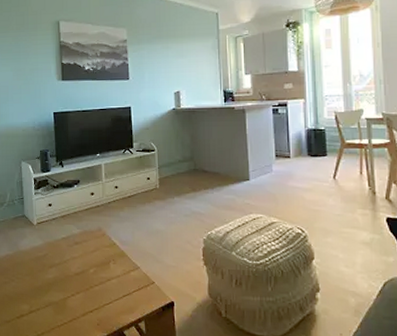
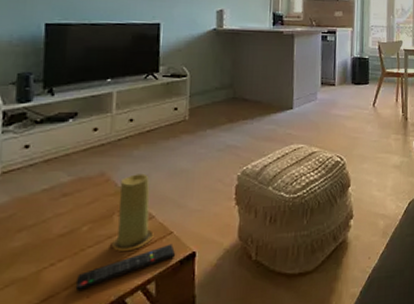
remote control: none [89,292,159,318] -> present [75,243,176,291]
candle: none [111,231,140,293] -> present [112,173,154,251]

